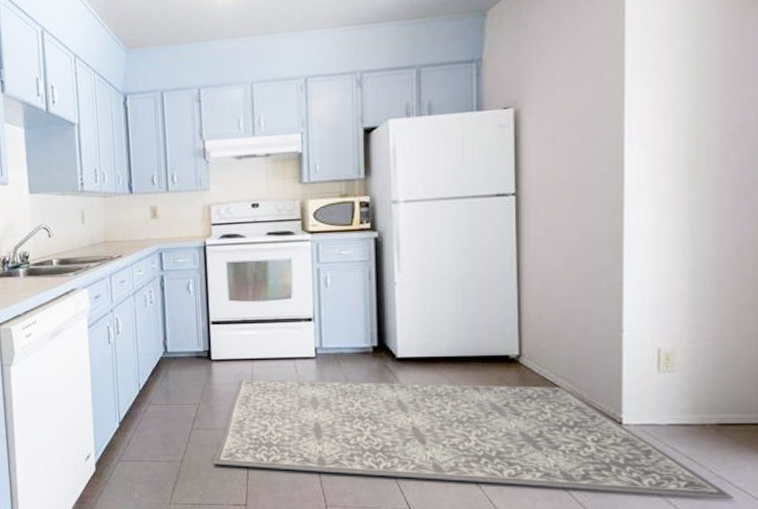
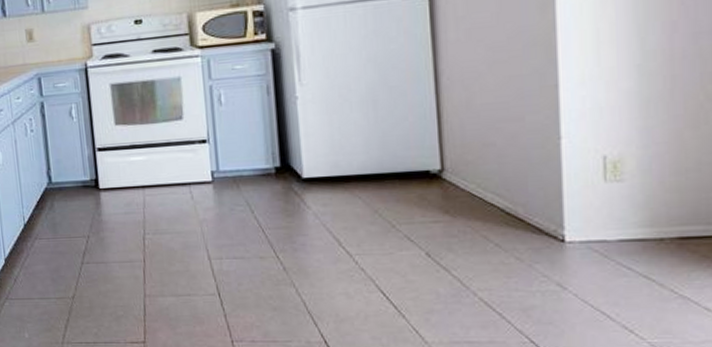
rug: present [213,379,734,500] -> none [106,202,702,323]

